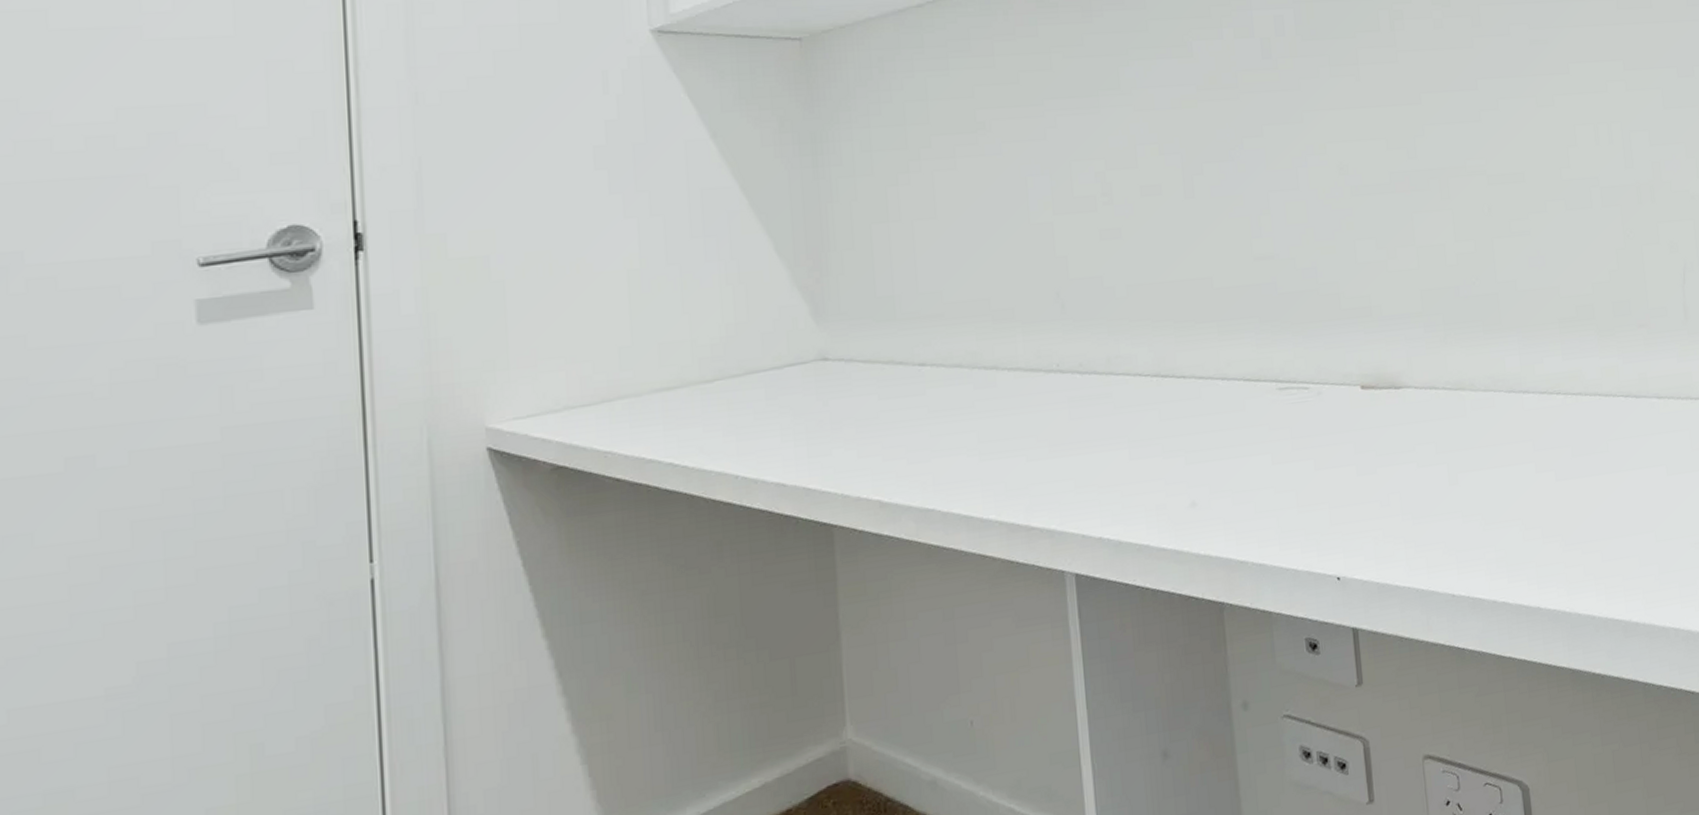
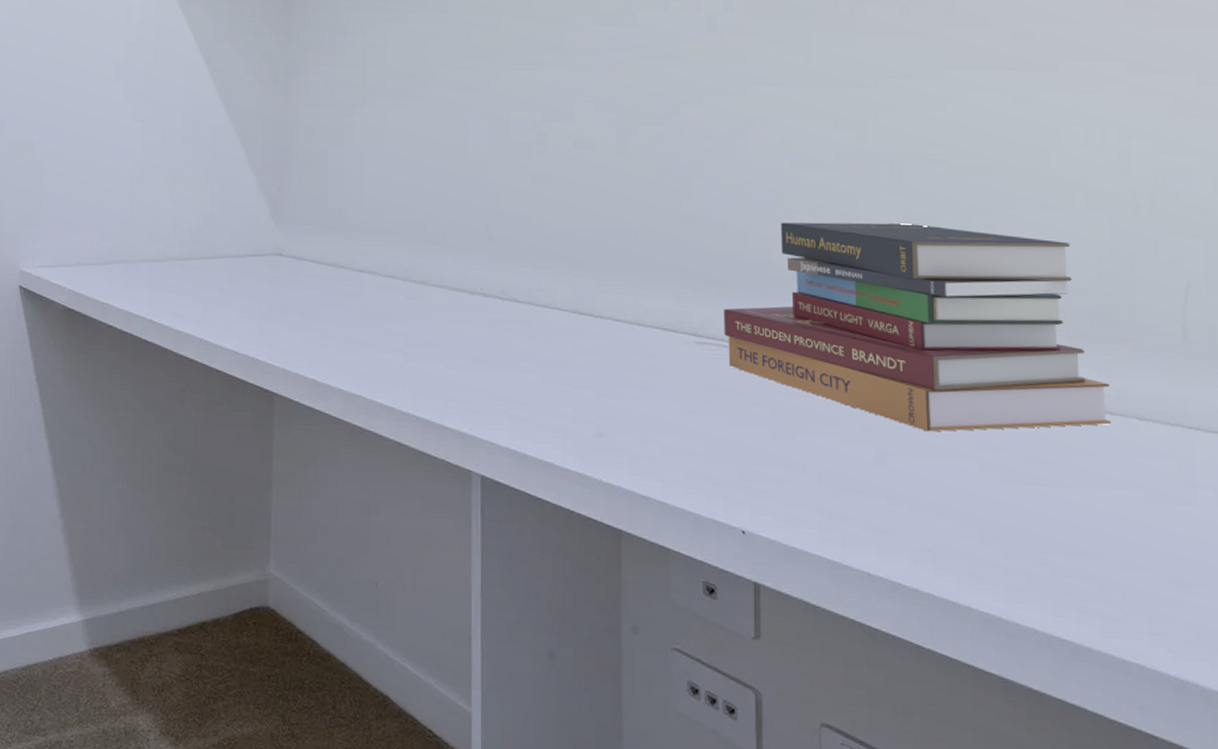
books: none [1301,237,1638,443] -> present [723,222,1112,432]

